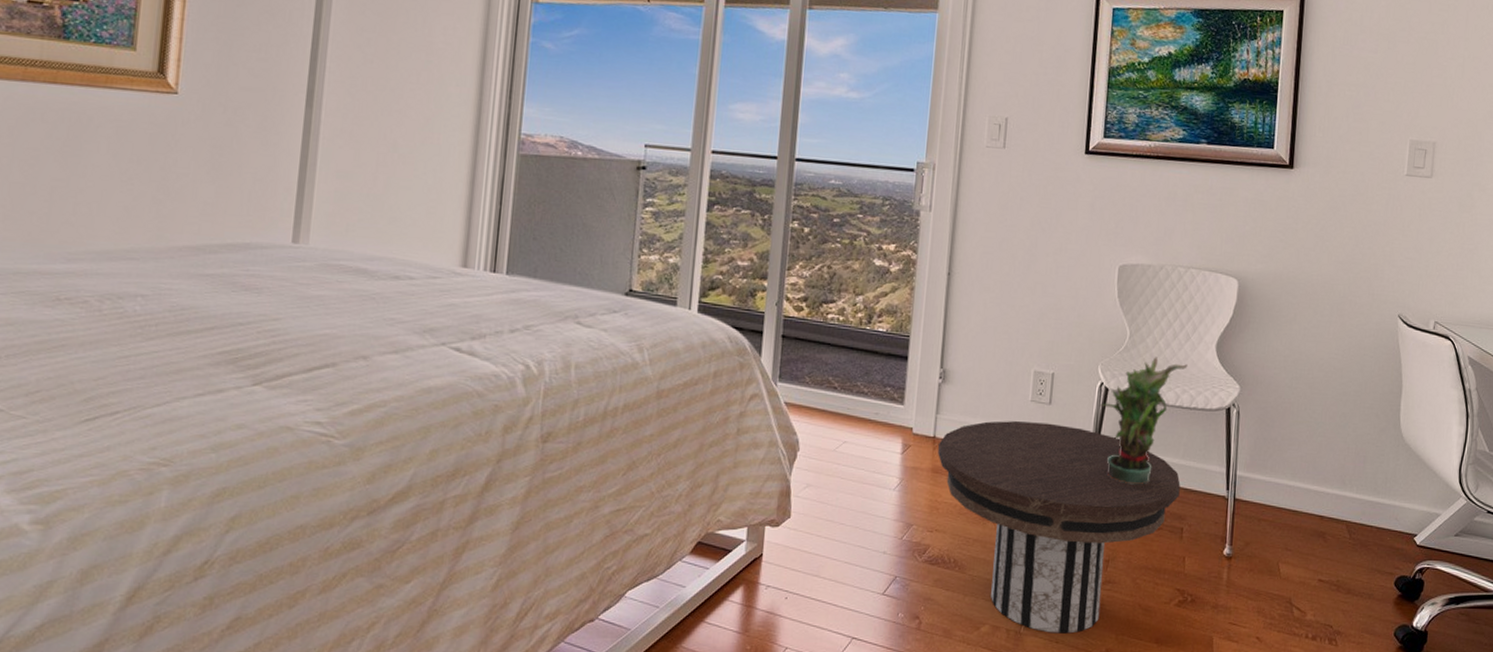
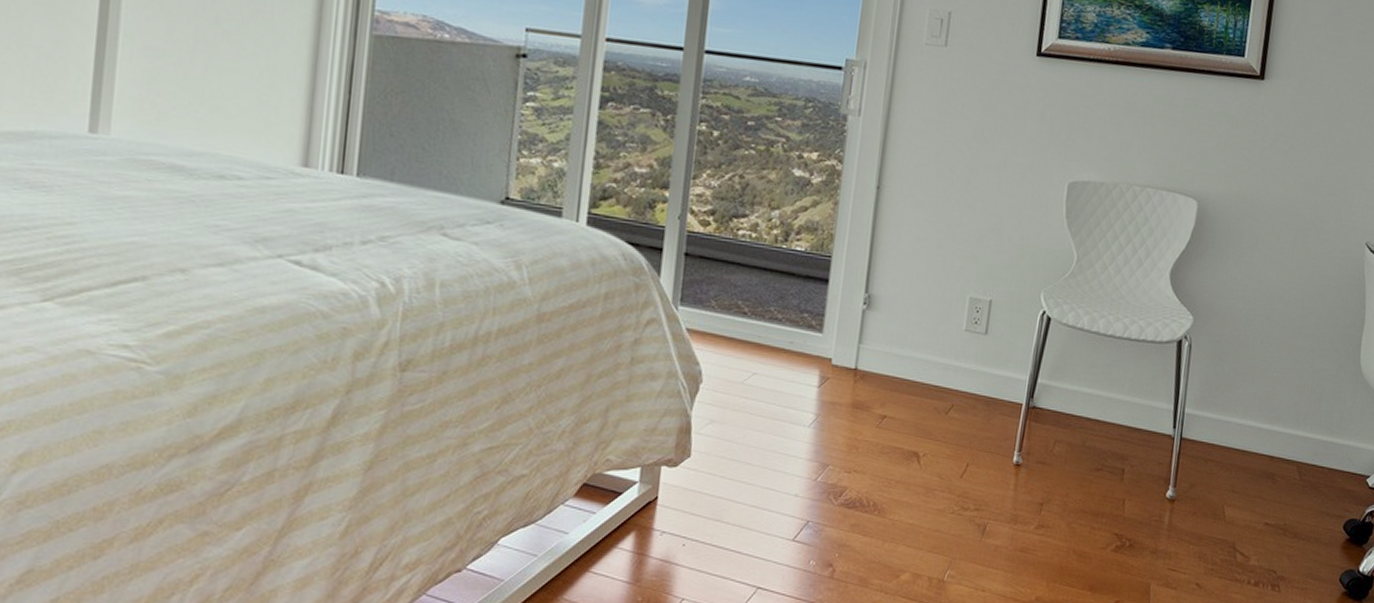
side table: present [938,421,1181,634] -> none [859,352,1124,581]
potted plant: present [1100,357,1188,485] -> none [1041,284,1138,423]

